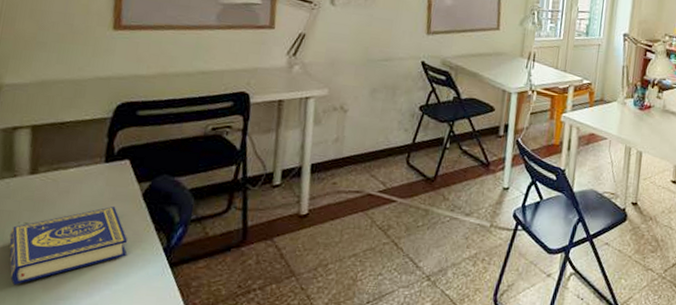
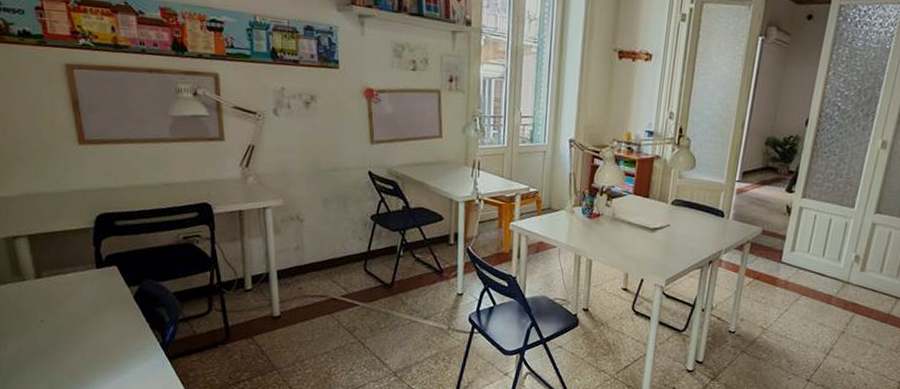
book: present [9,206,127,285] -> none [31,307,130,372]

